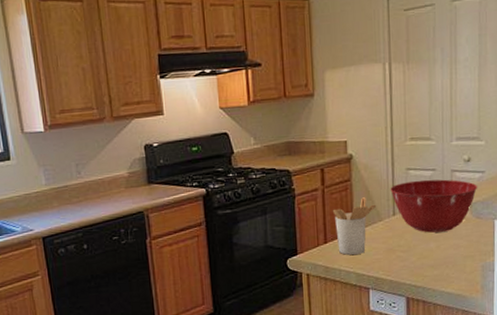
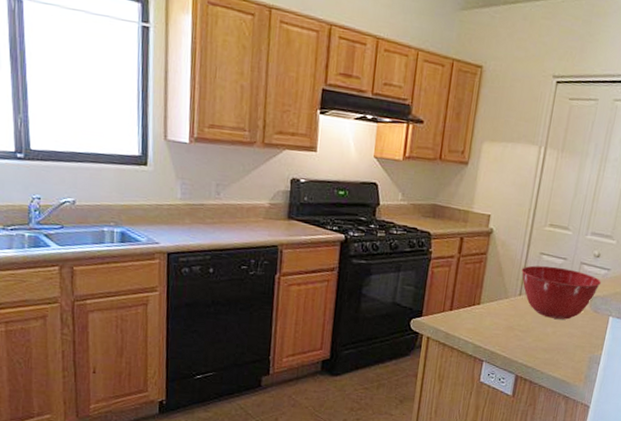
utensil holder: present [332,197,377,256] -> none [461,272,506,327]

